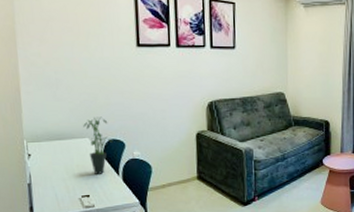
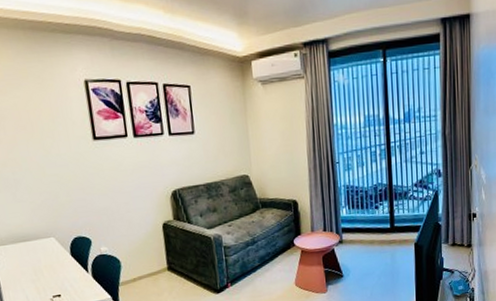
potted plant: present [83,116,112,174] -> none [47,214,78,273]

